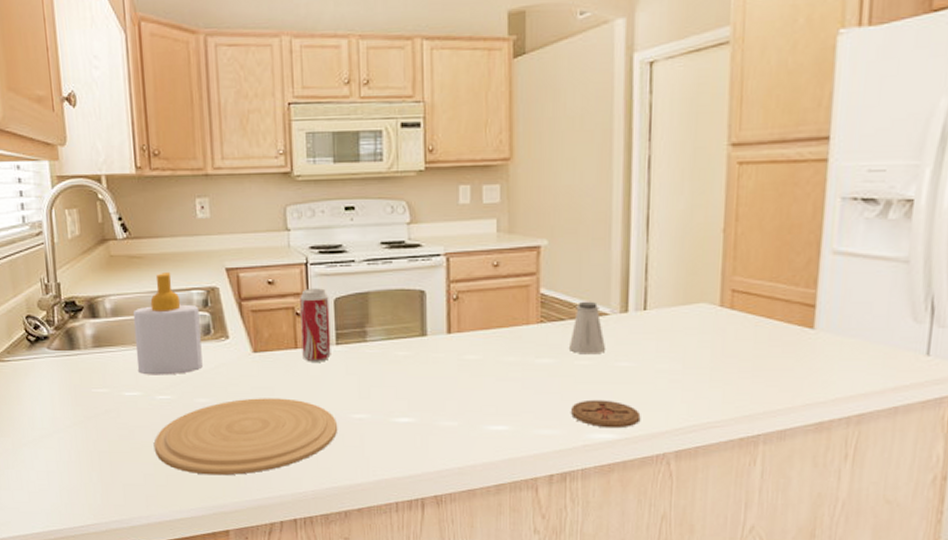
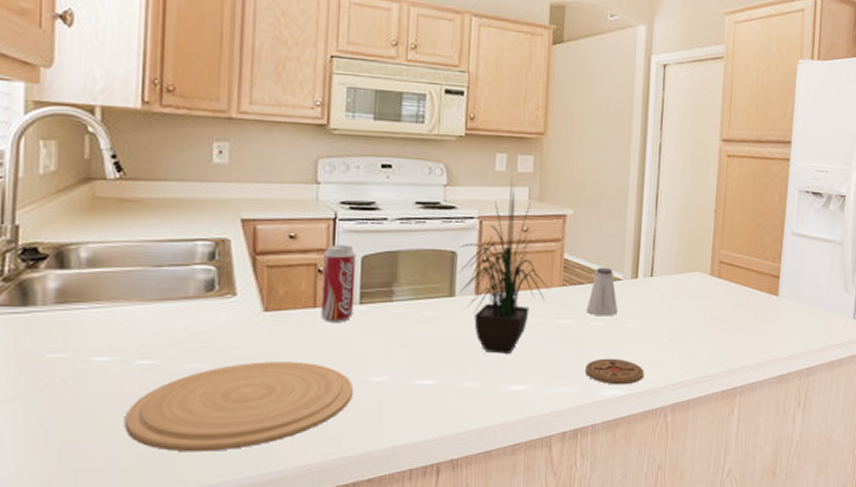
soap bottle: present [132,271,203,375] -> none [113,219,203,337]
potted plant: none [428,210,527,394] -> present [458,178,550,354]

